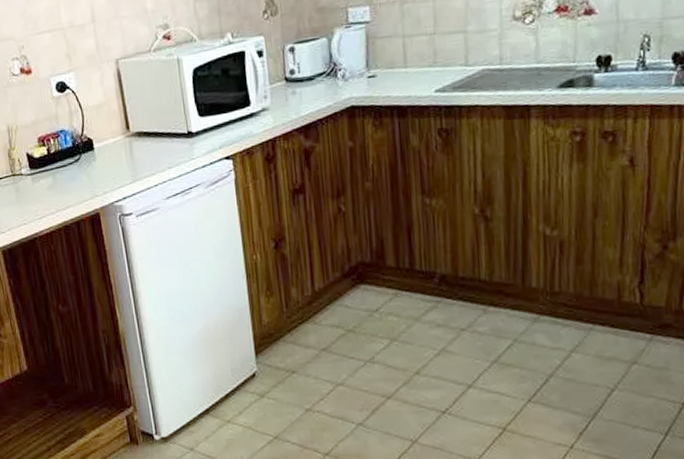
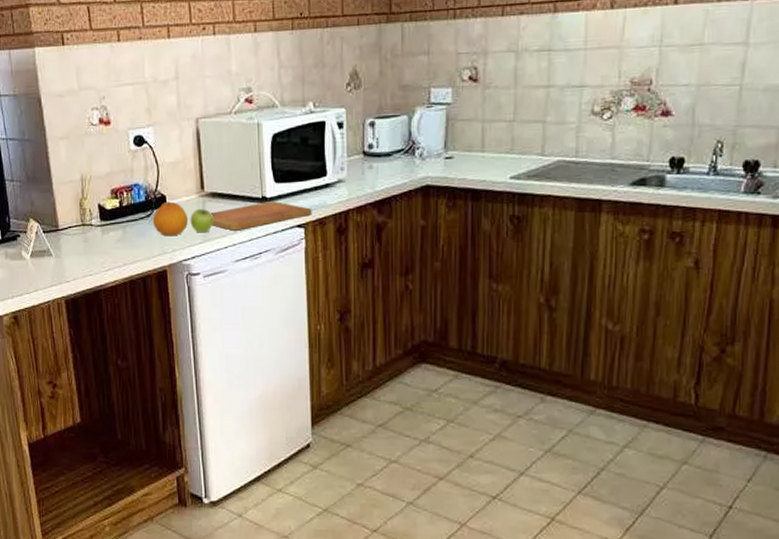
fruit: none [81,144,117,179] -> present [152,201,189,237]
fruit: none [118,148,142,174] -> present [190,208,214,233]
cutting board: none [139,135,239,169] -> present [211,200,312,231]

